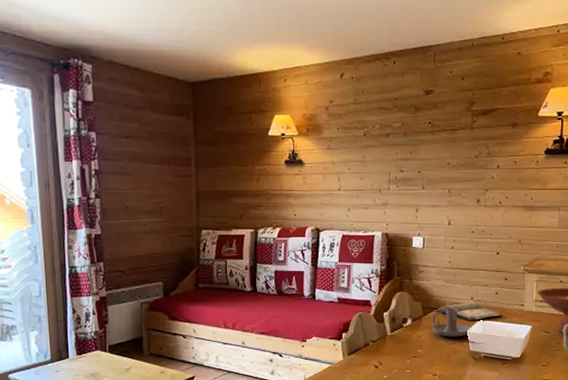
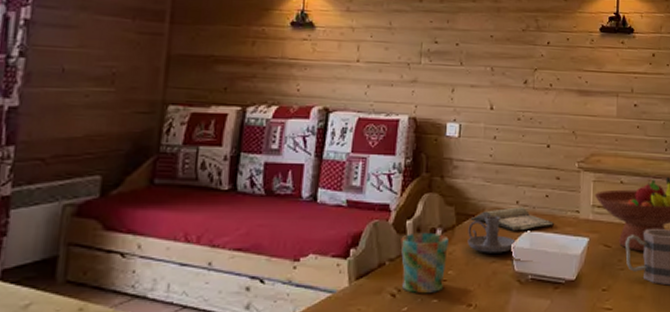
mug: none [380,321,417,366] -> present [400,232,449,294]

